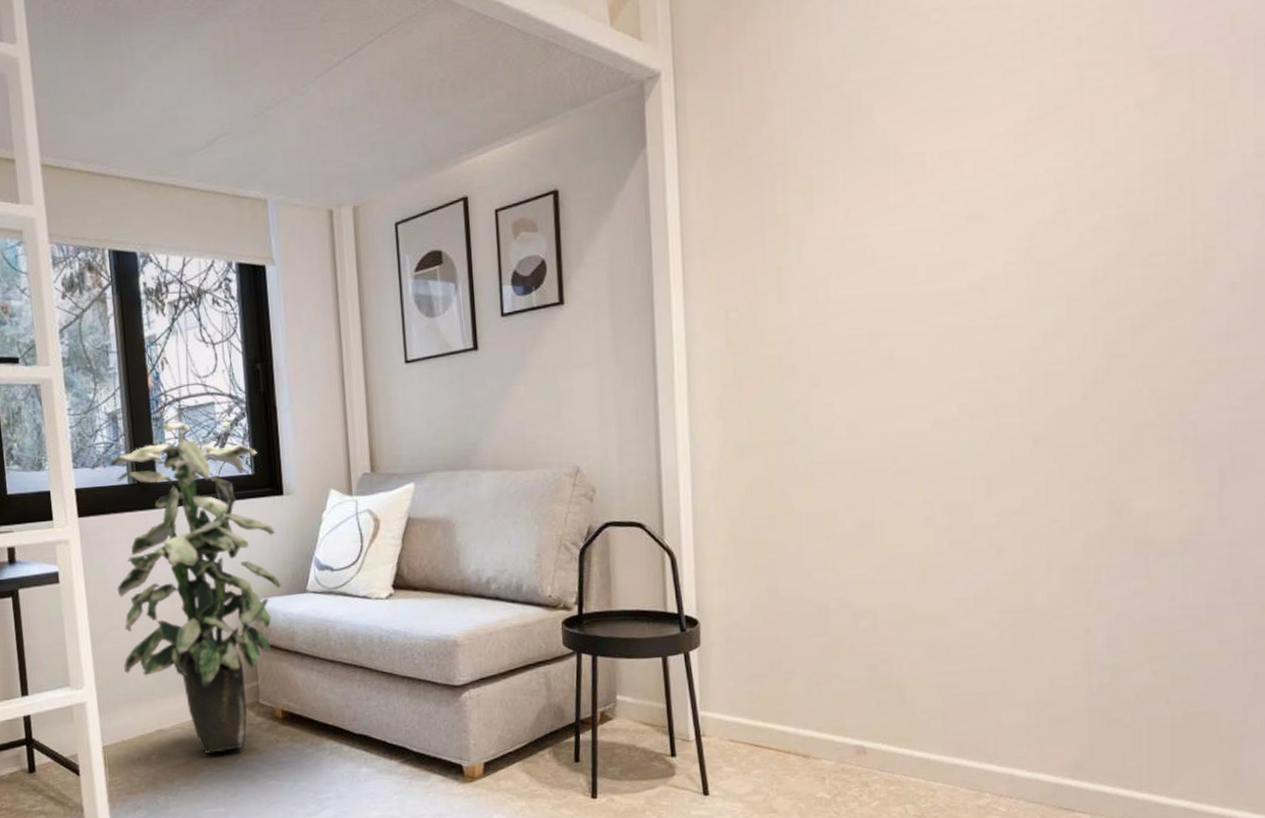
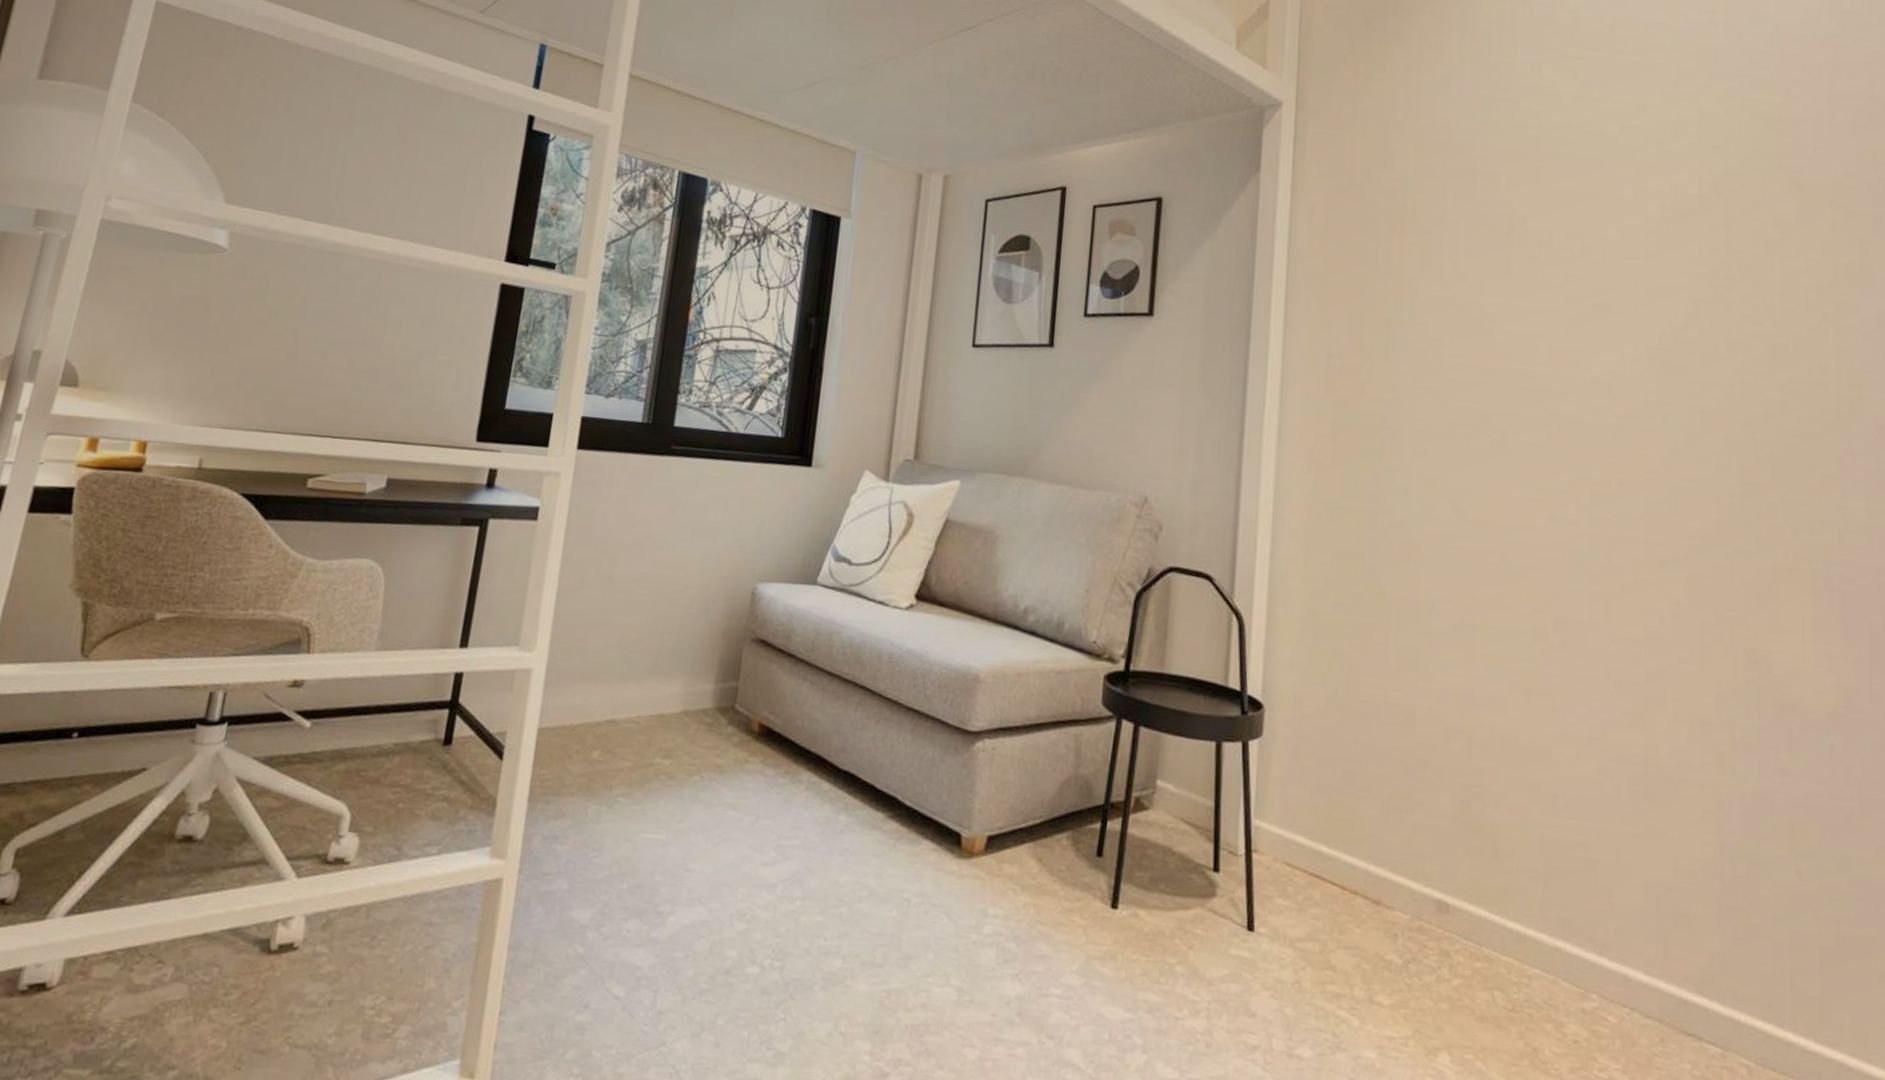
indoor plant: present [109,421,281,754] -> none [586,362,795,762]

